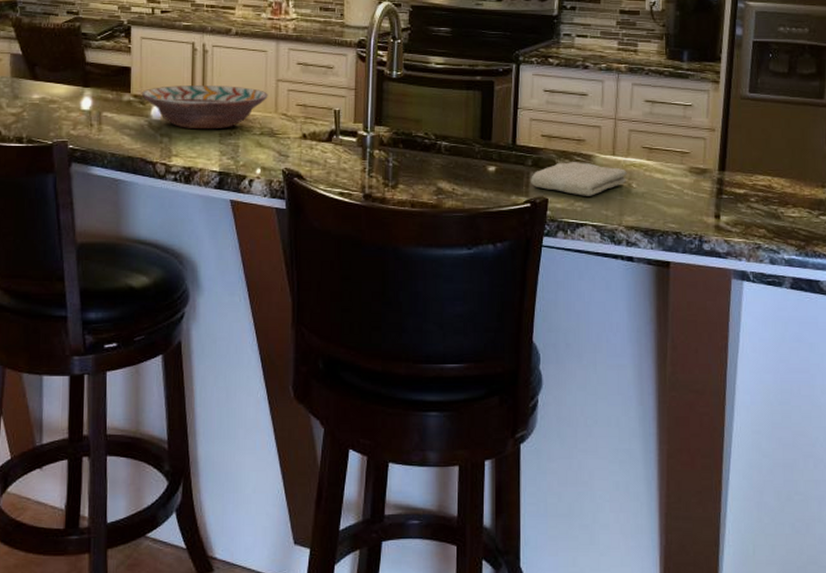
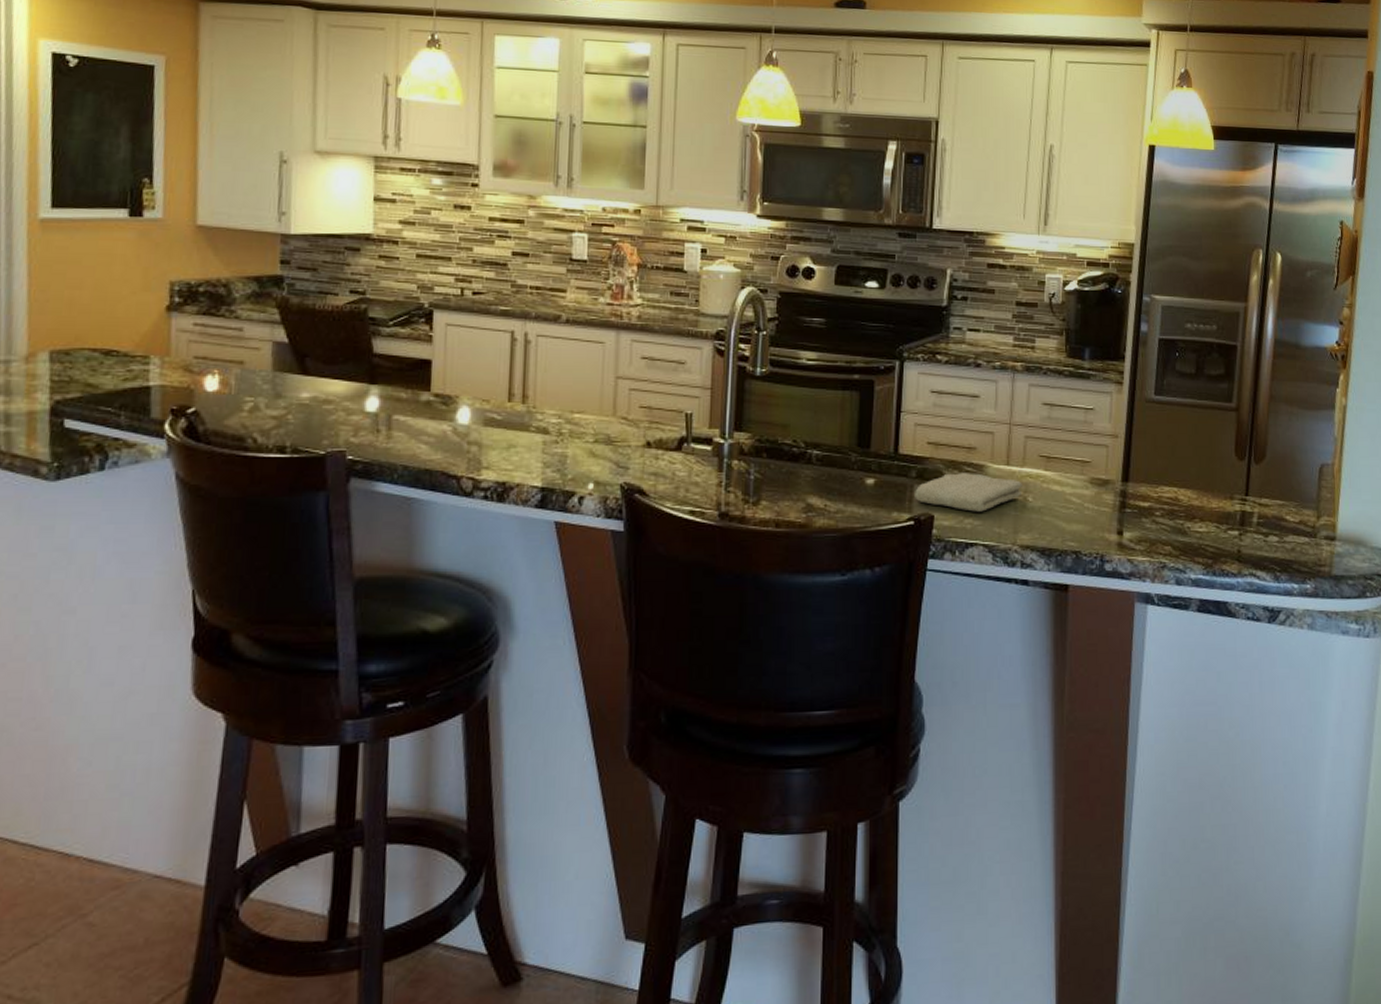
decorative bowl: present [142,85,268,130] -> none [445,383,605,436]

